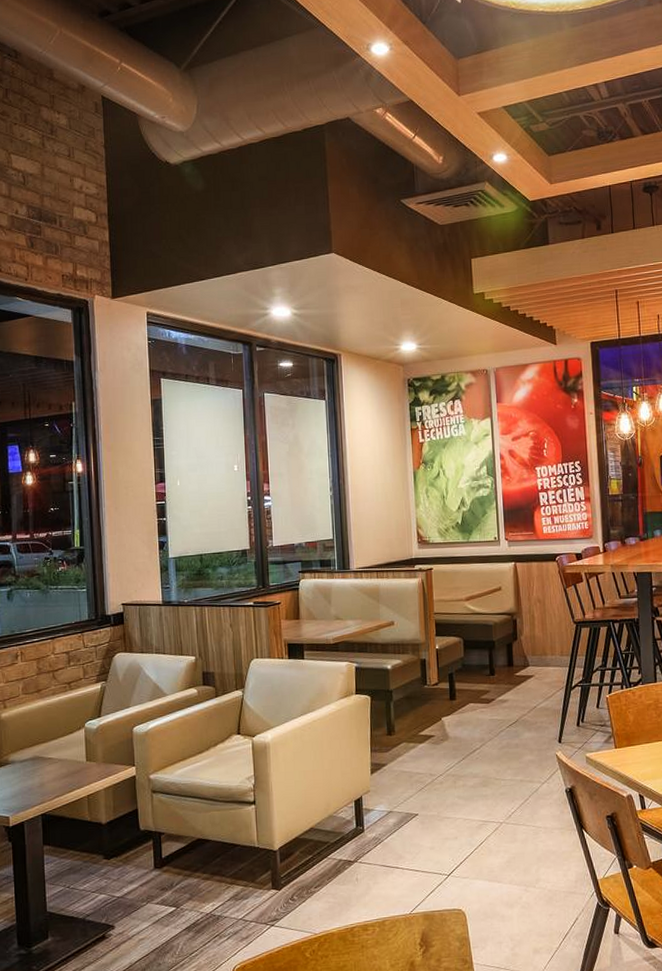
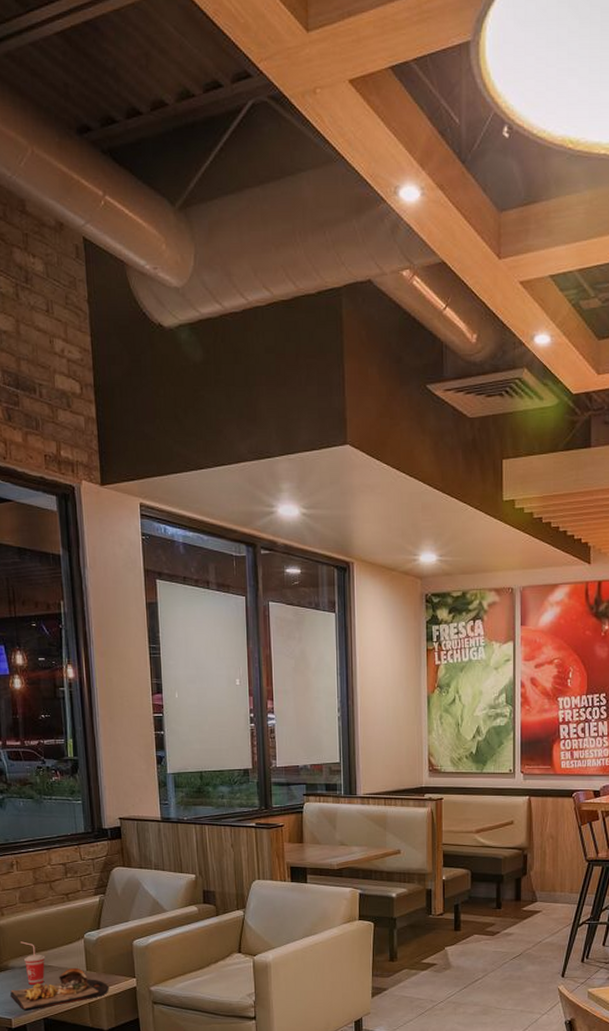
food tray: none [9,758,108,807] -> present [10,967,109,1011]
beverage cup: none [21,734,46,779] -> present [20,941,46,985]

